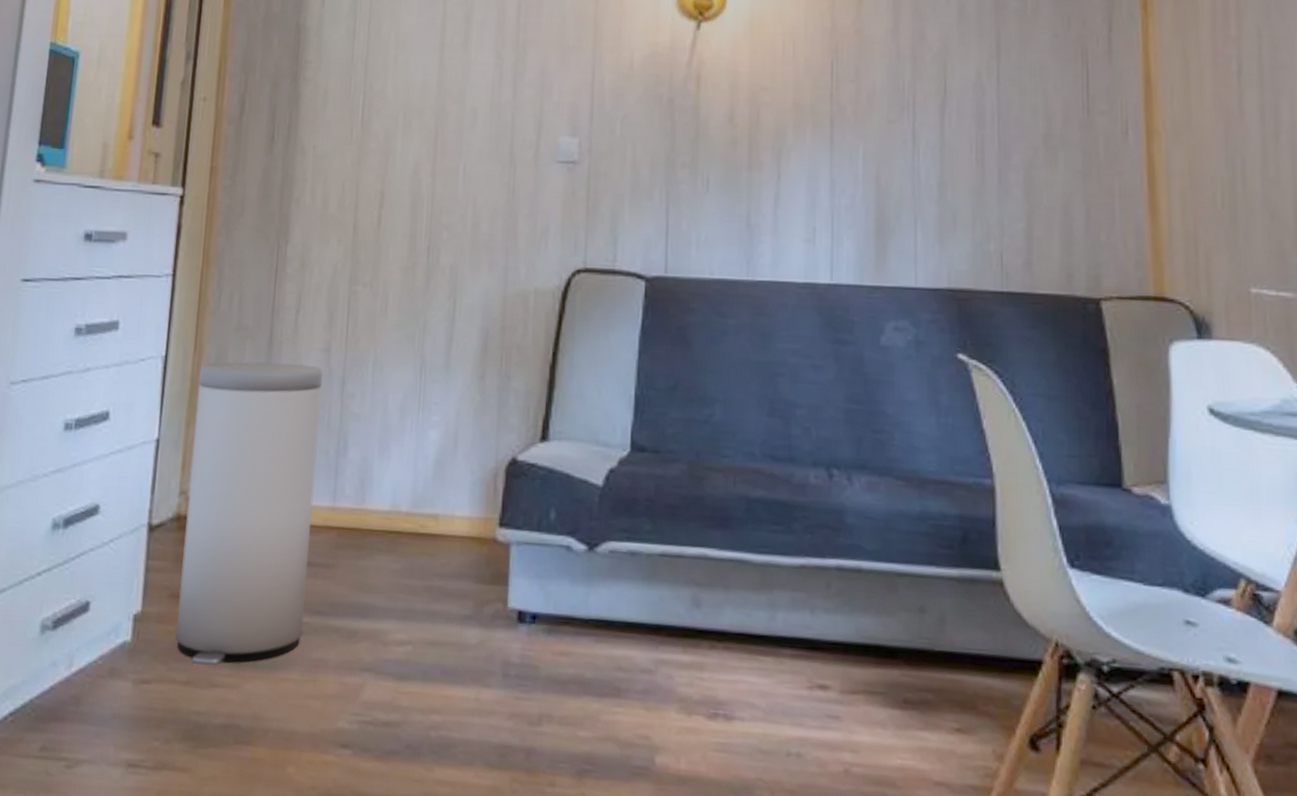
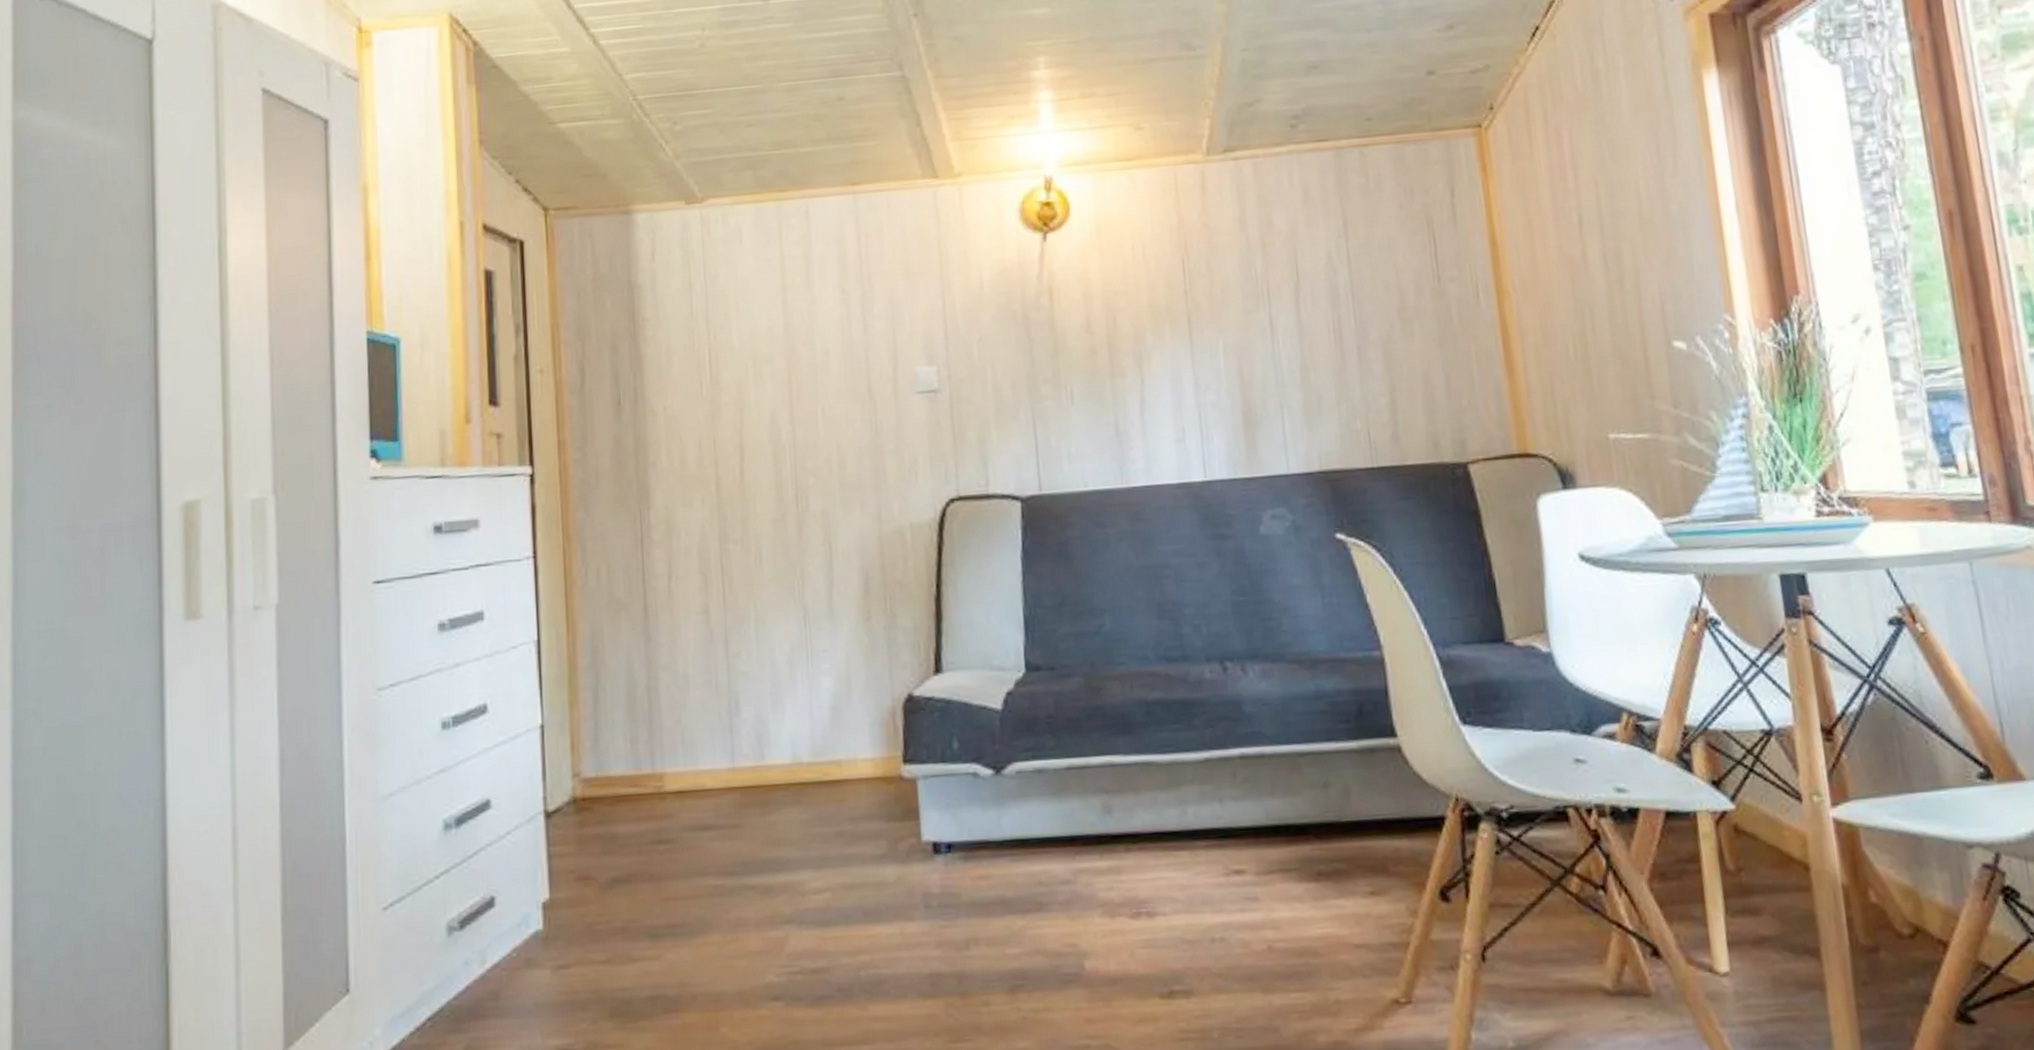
pedal bin: present [175,362,323,666] -> none [576,629,719,943]

